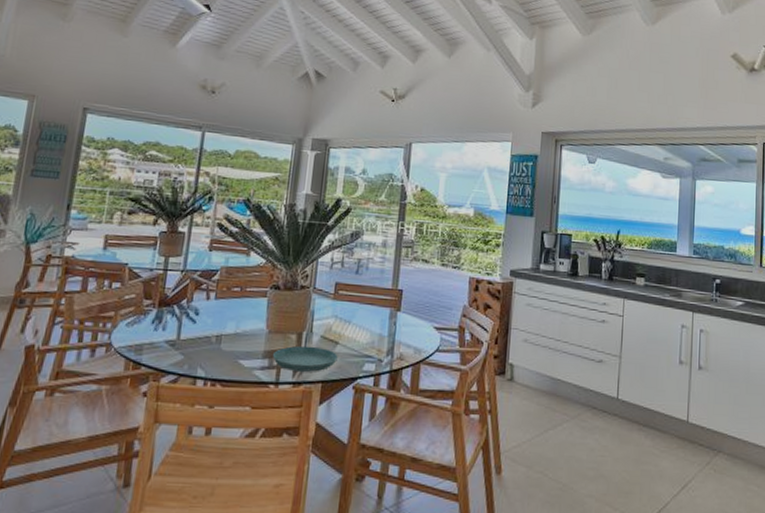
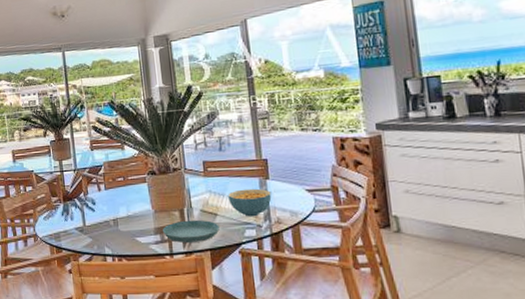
cereal bowl: none [354,318,400,350] -> present [228,188,272,217]

